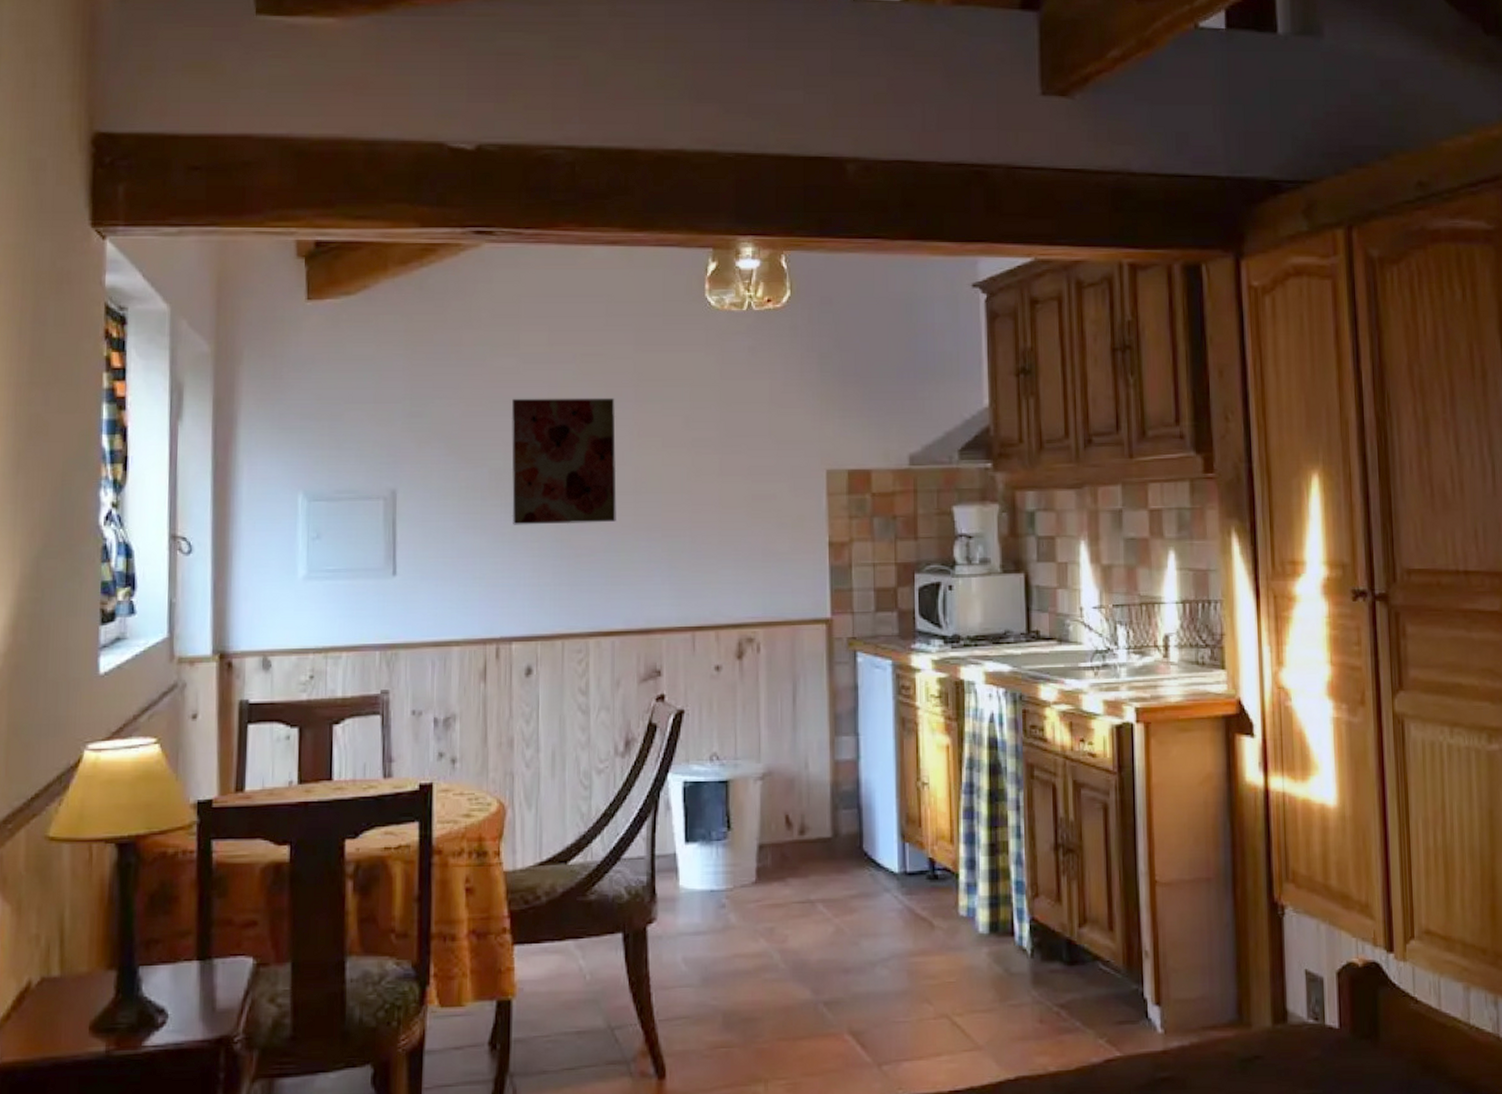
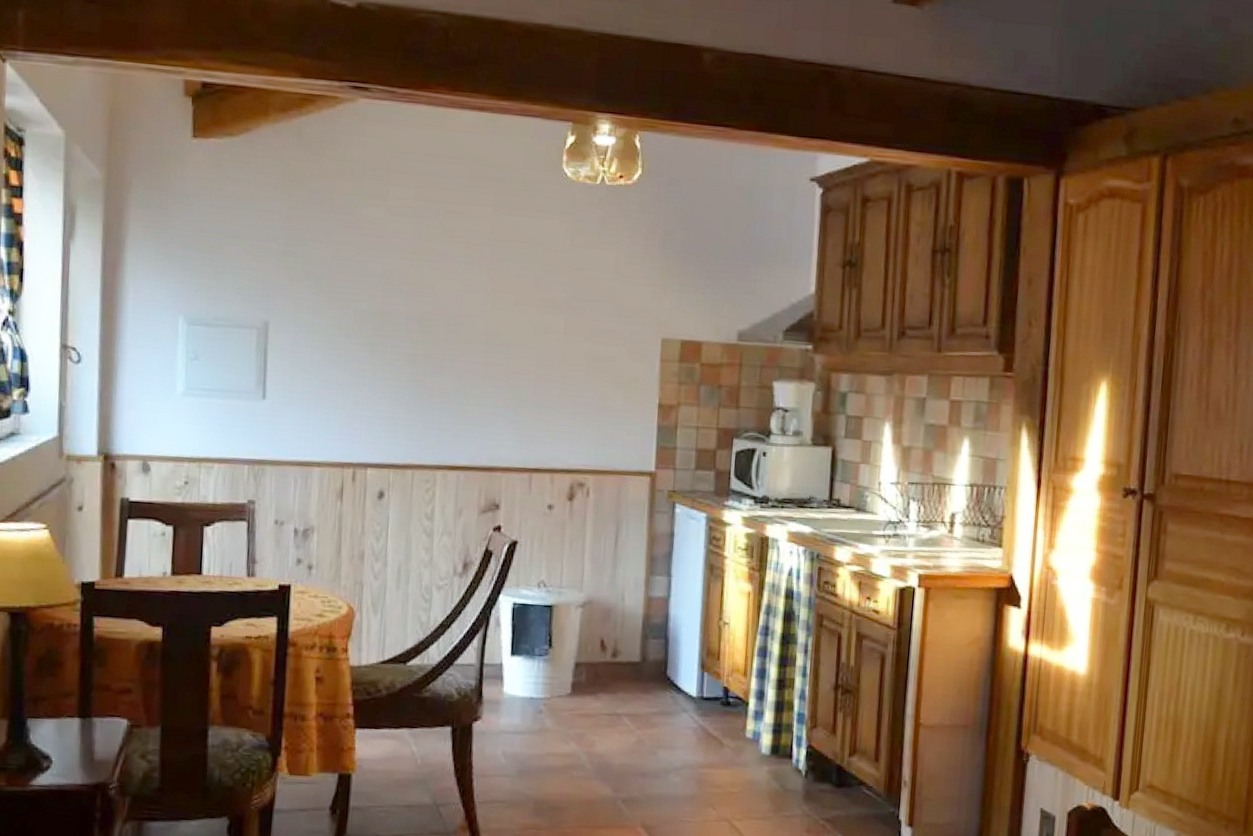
wall art: present [511,397,617,525] -> none [373,247,473,368]

